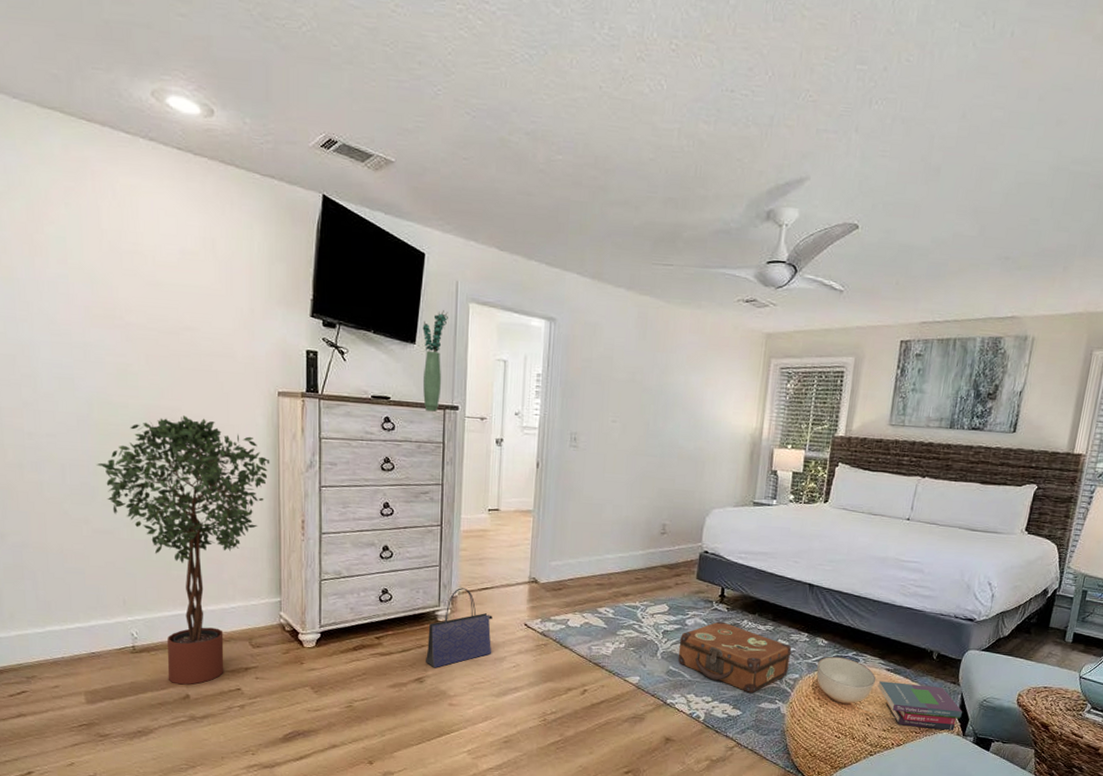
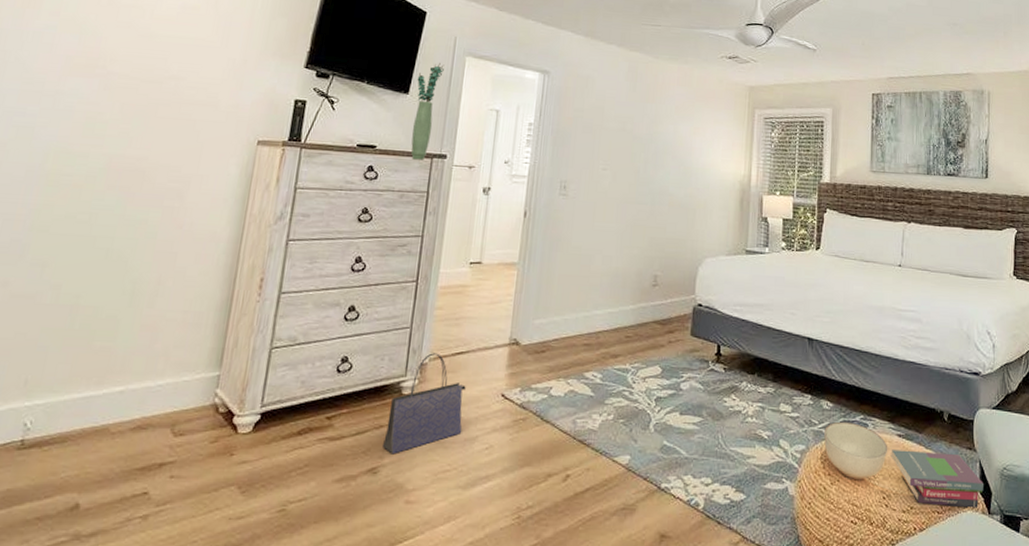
potted tree: present [96,415,270,685] -> none [35,165,236,490]
suitcase: present [678,621,792,693] -> none [672,384,796,471]

